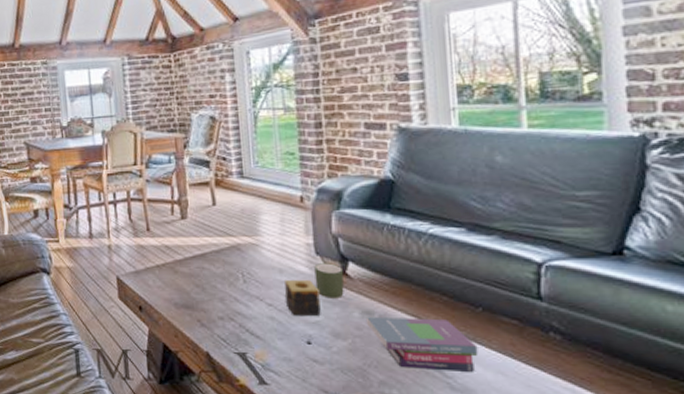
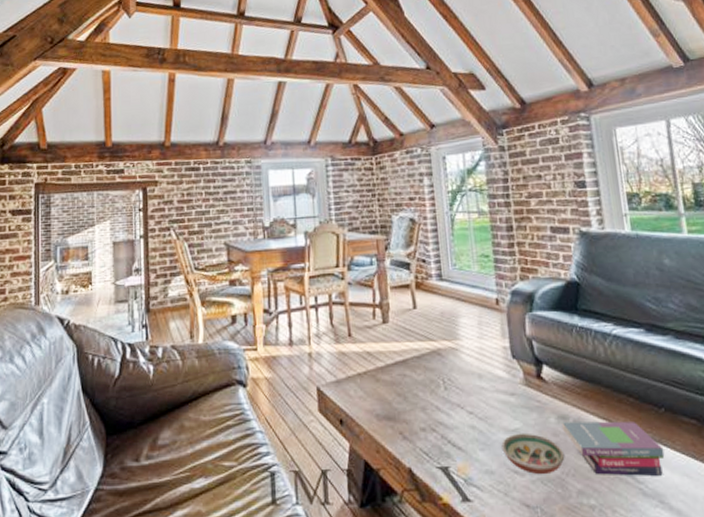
candle: present [284,279,321,315] -> none [484,384,520,423]
decorative bowl: none [301,325,368,365] -> present [501,433,565,475]
mug: present [314,263,344,299] -> none [511,367,540,404]

